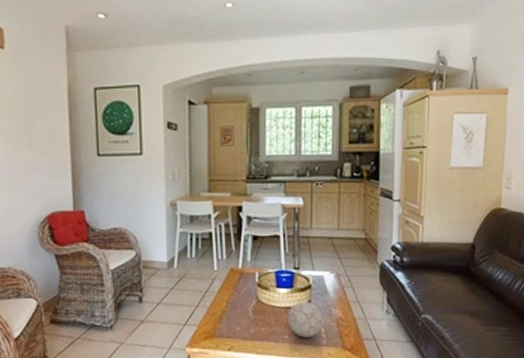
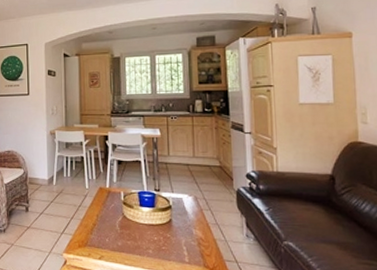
decorative ball: present [288,301,323,338] -> none [151,220,185,254]

